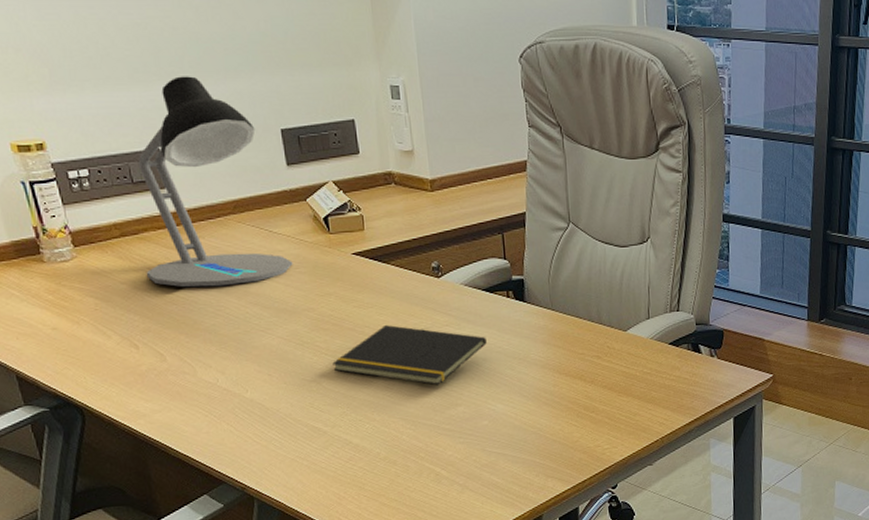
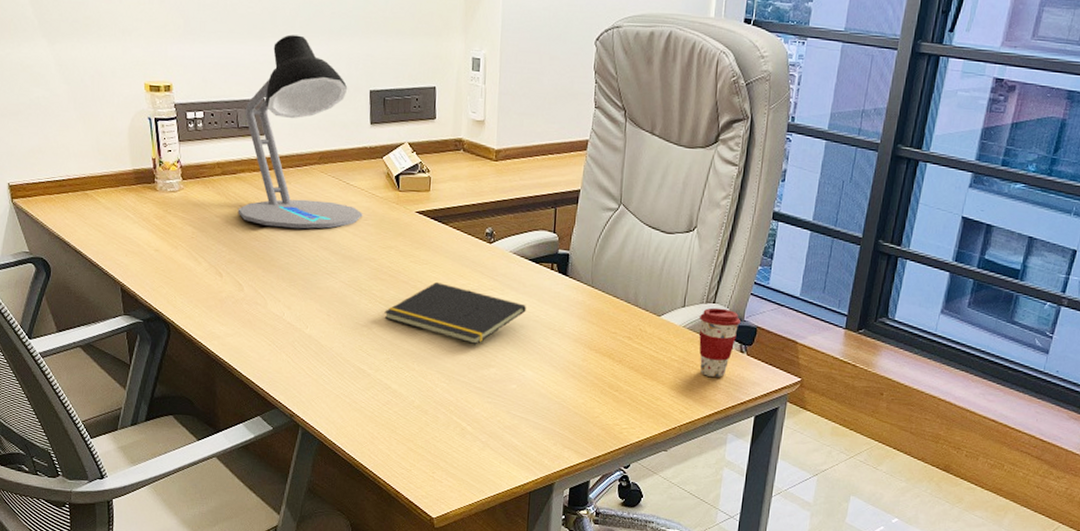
coffee cup: none [665,315,706,385] -> present [699,307,741,377]

